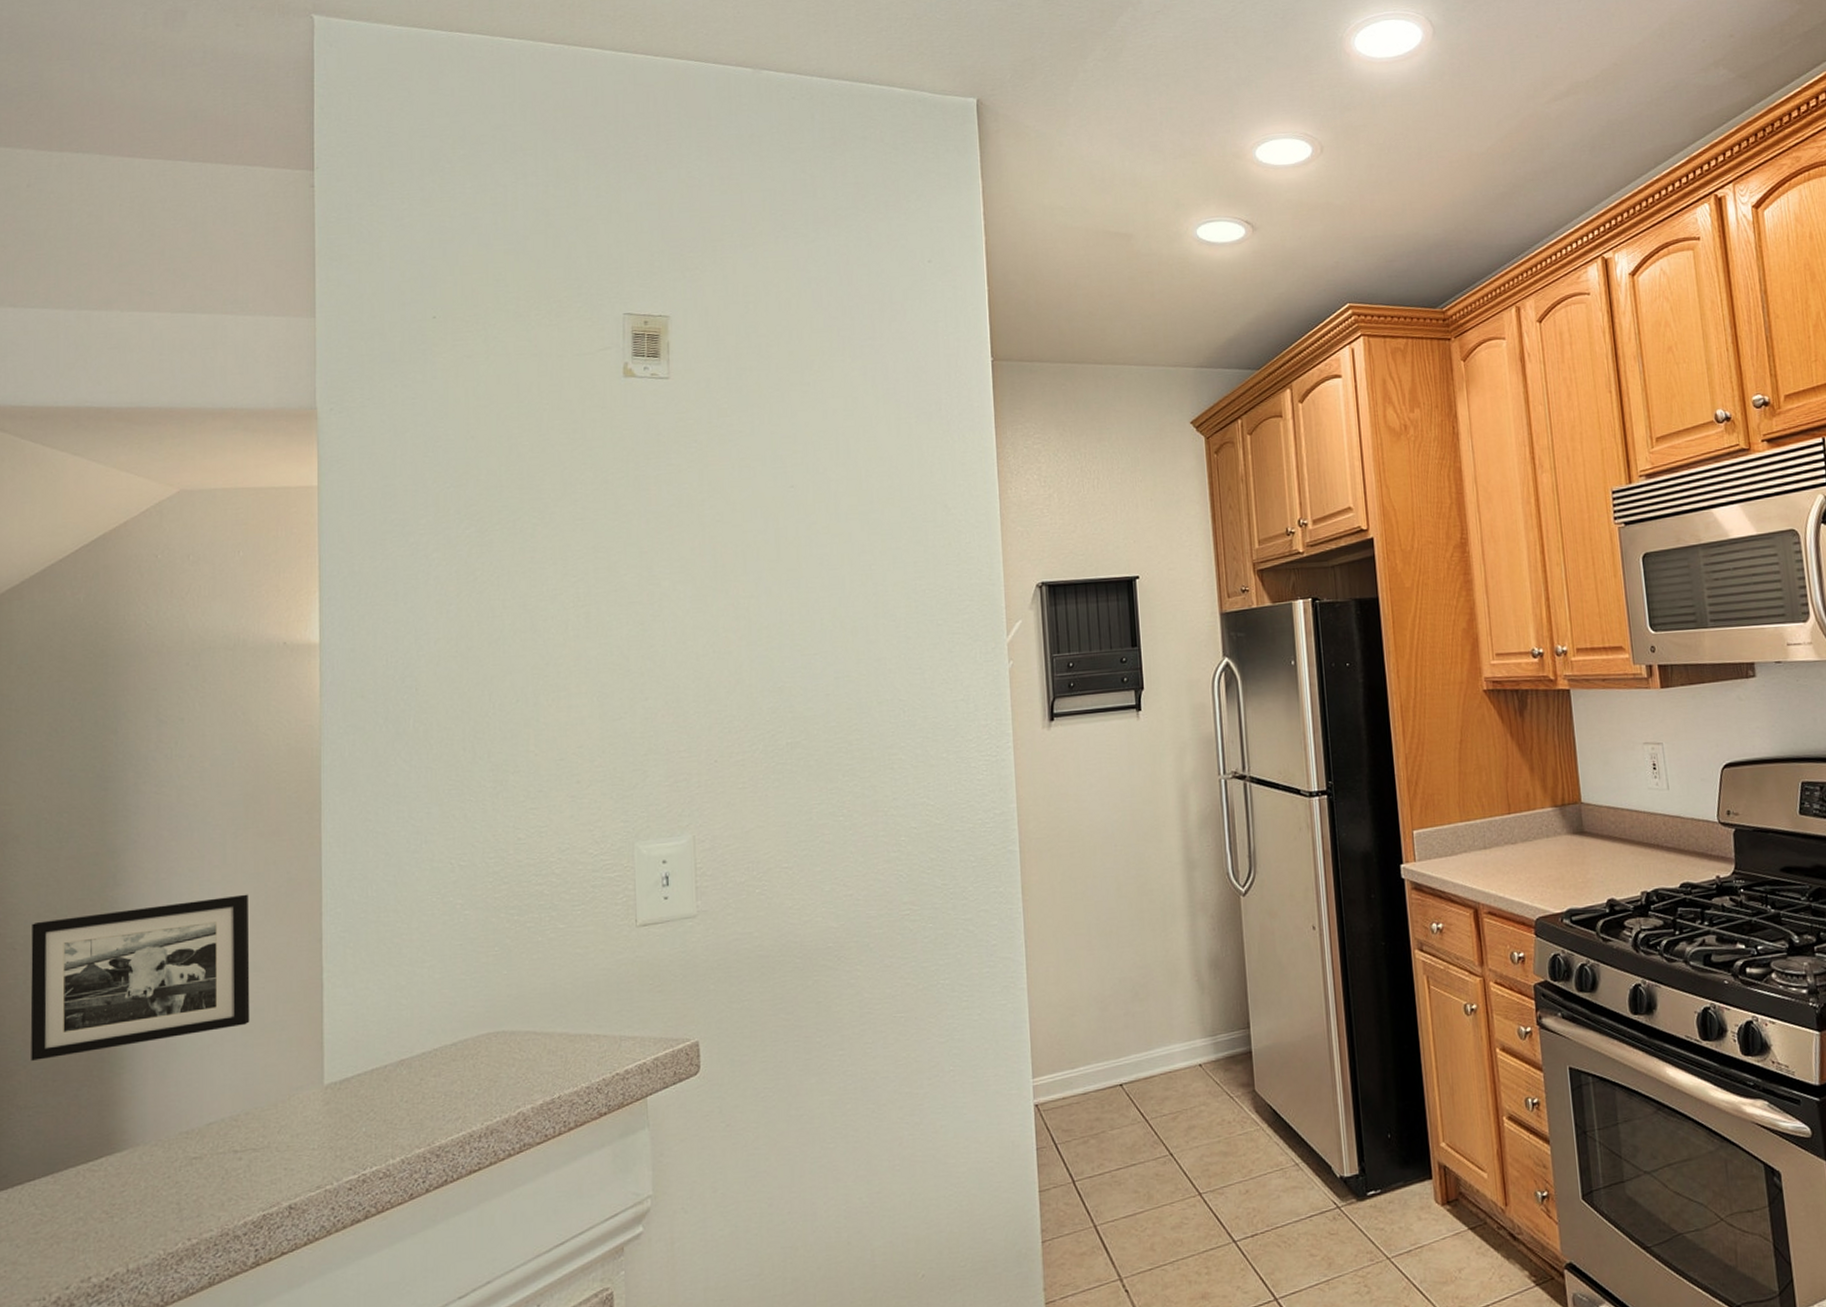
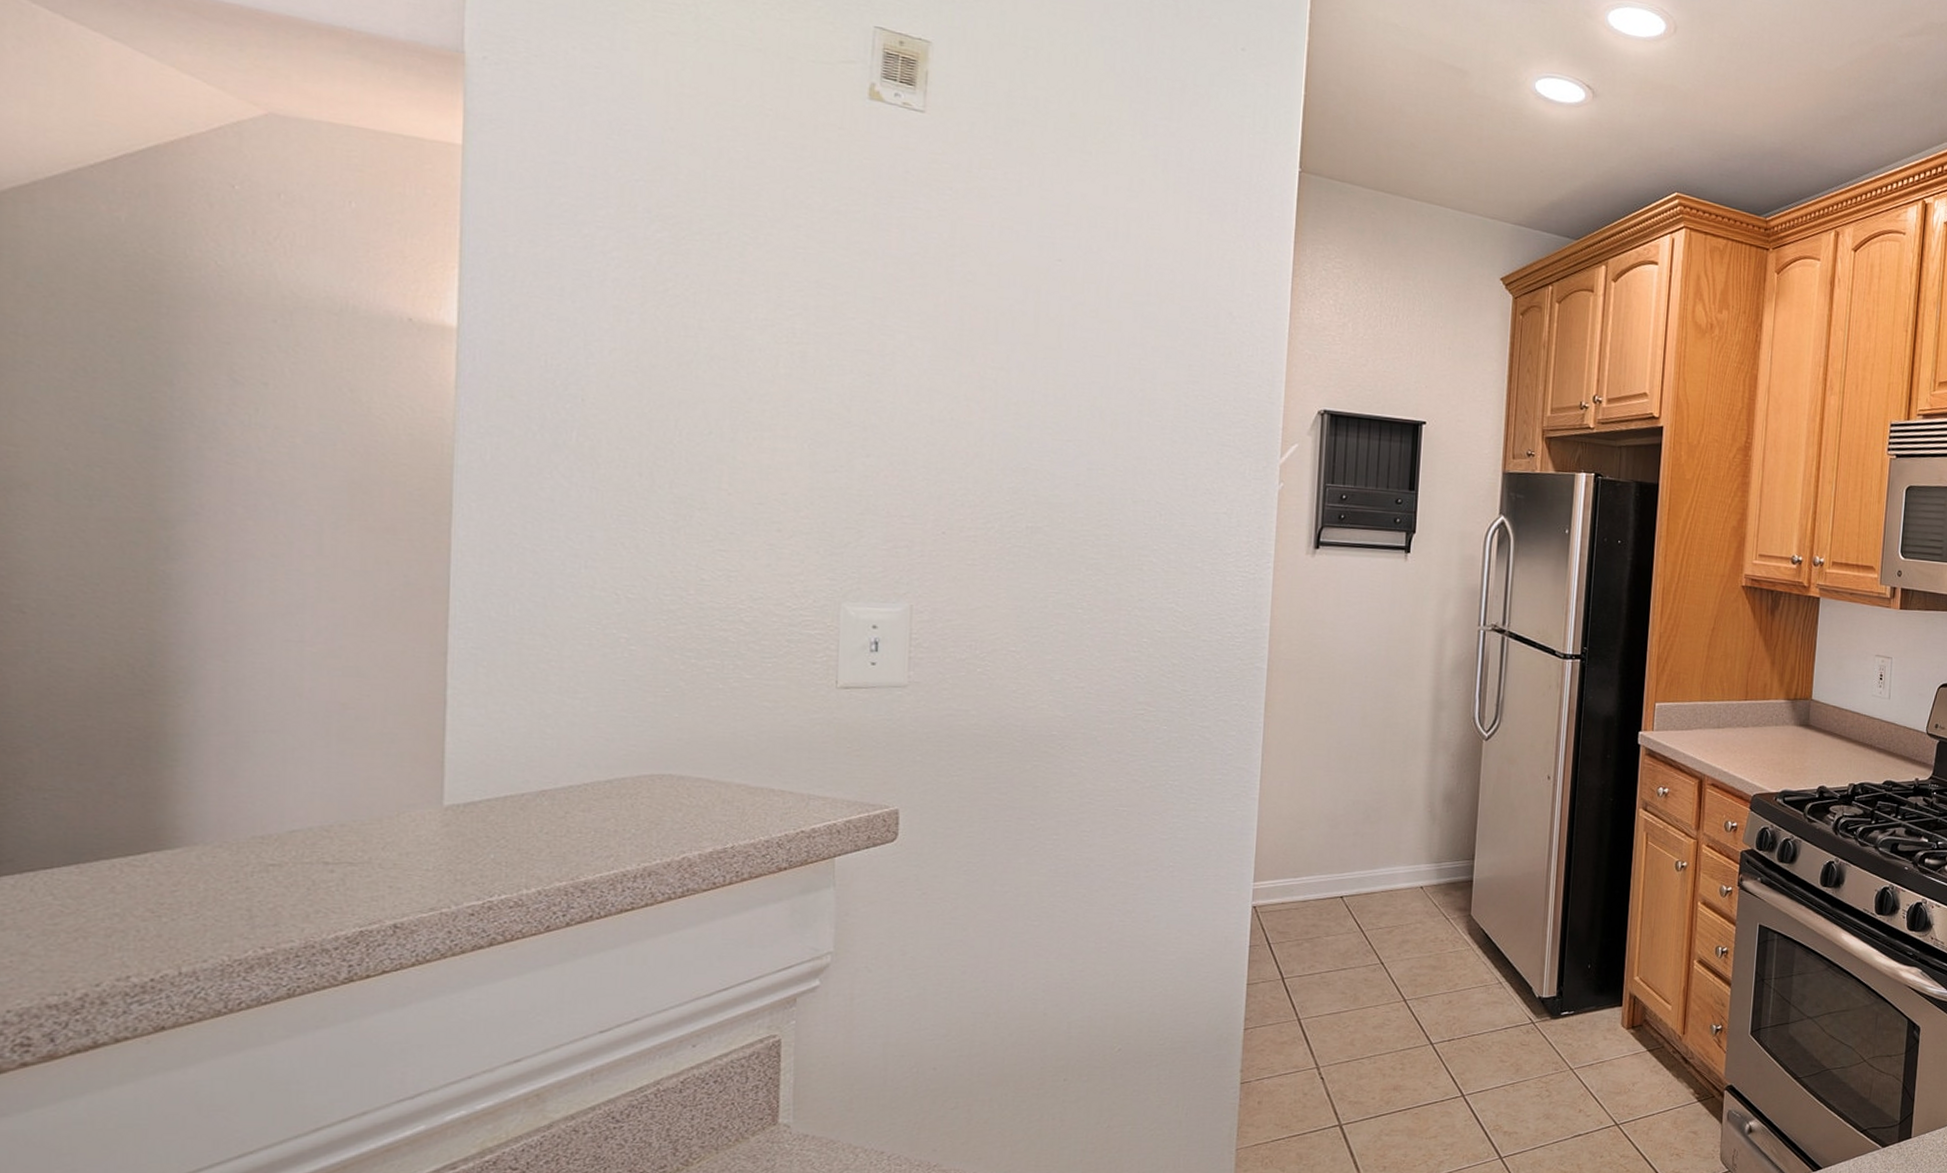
picture frame: present [30,894,250,1061] -> none [46,585,352,740]

